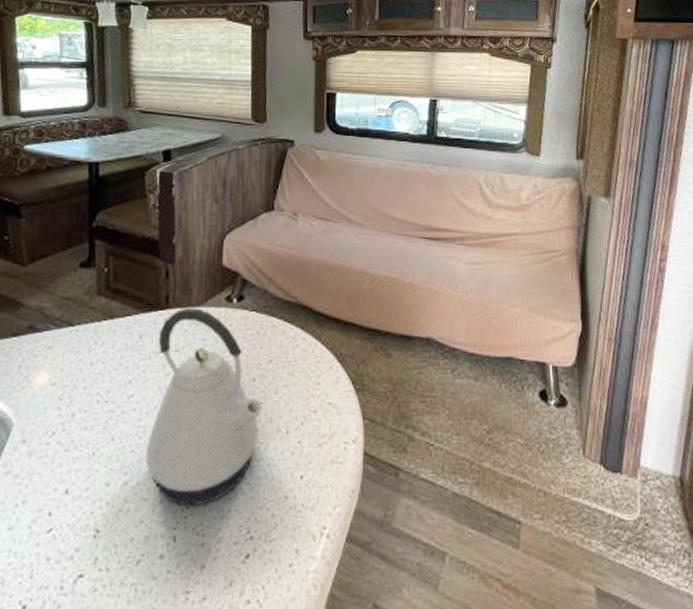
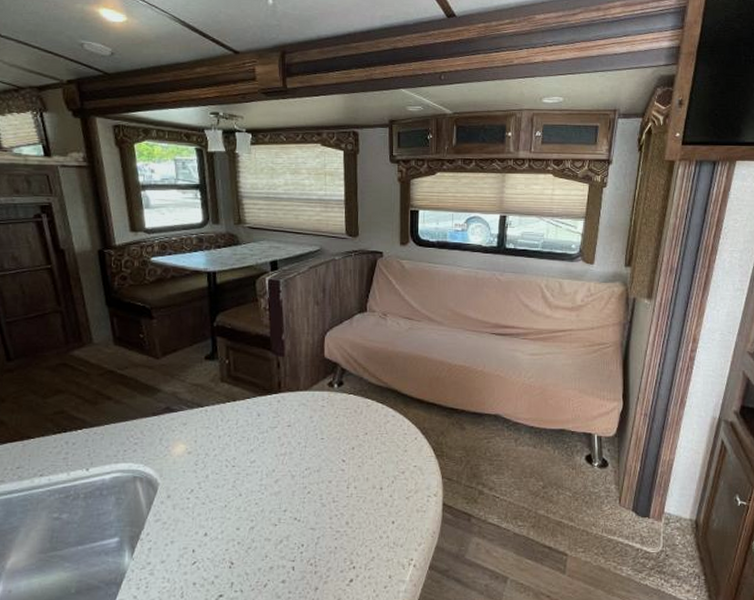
kettle: present [146,308,262,507] -> none [268,392,360,545]

